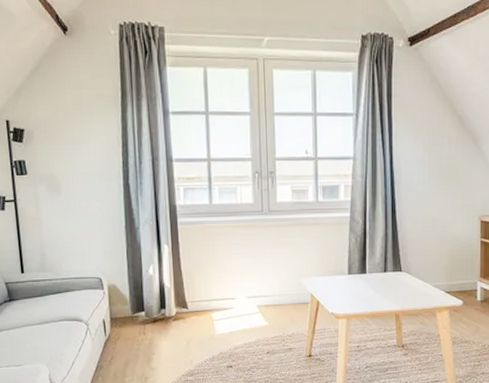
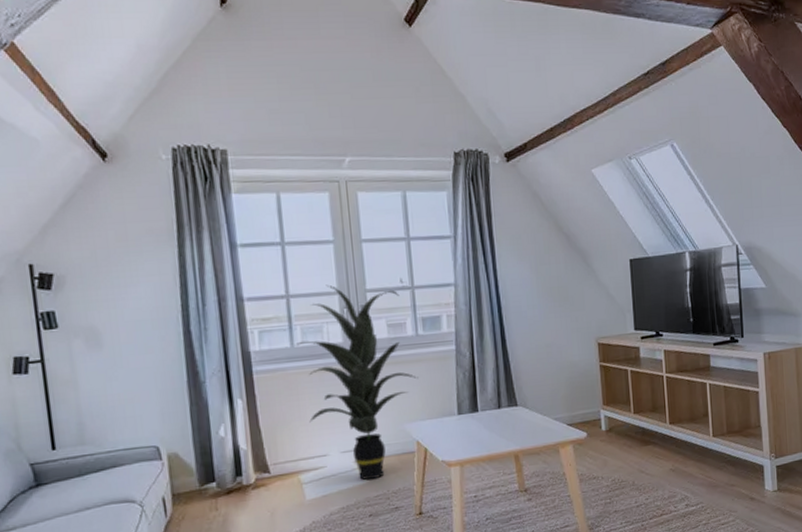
indoor plant: none [212,151,316,323] -> present [294,284,419,480]

